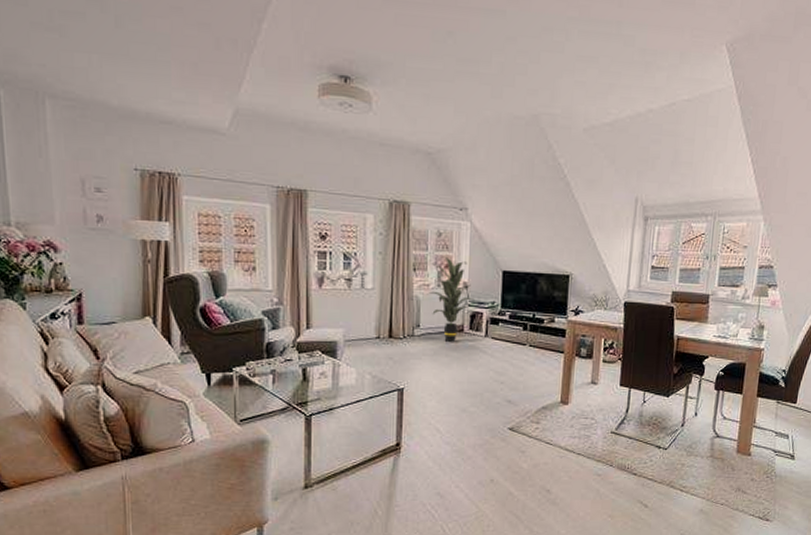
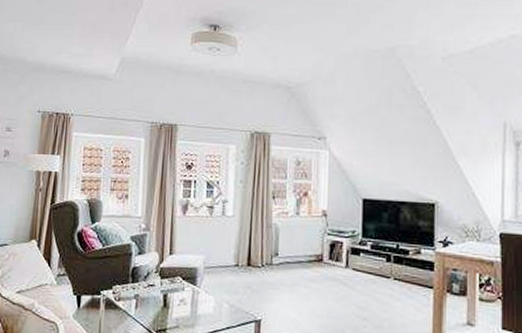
indoor plant: present [427,256,477,342] -> none [285,184,337,272]

